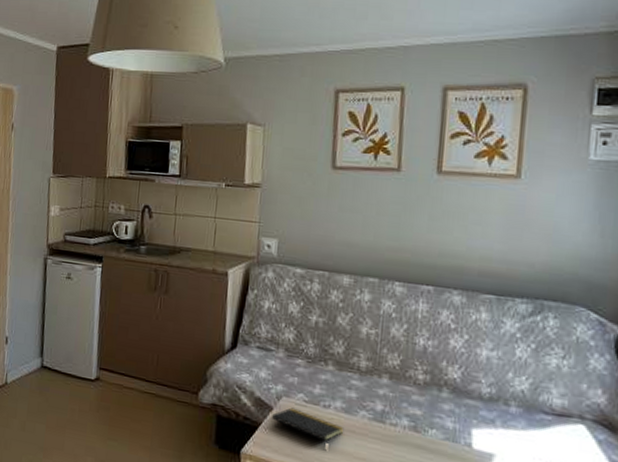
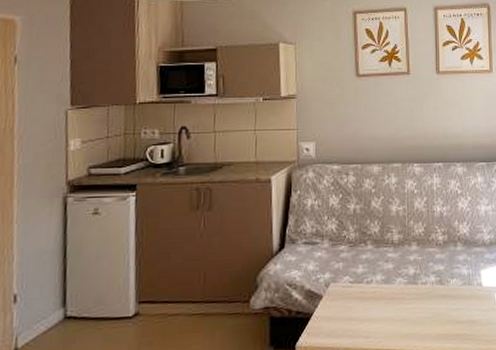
notepad: present [271,407,343,443] -> none [321,291,385,315]

